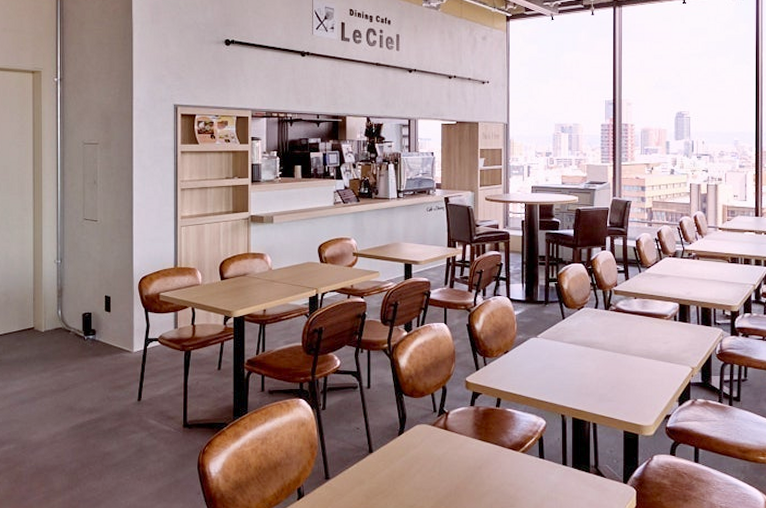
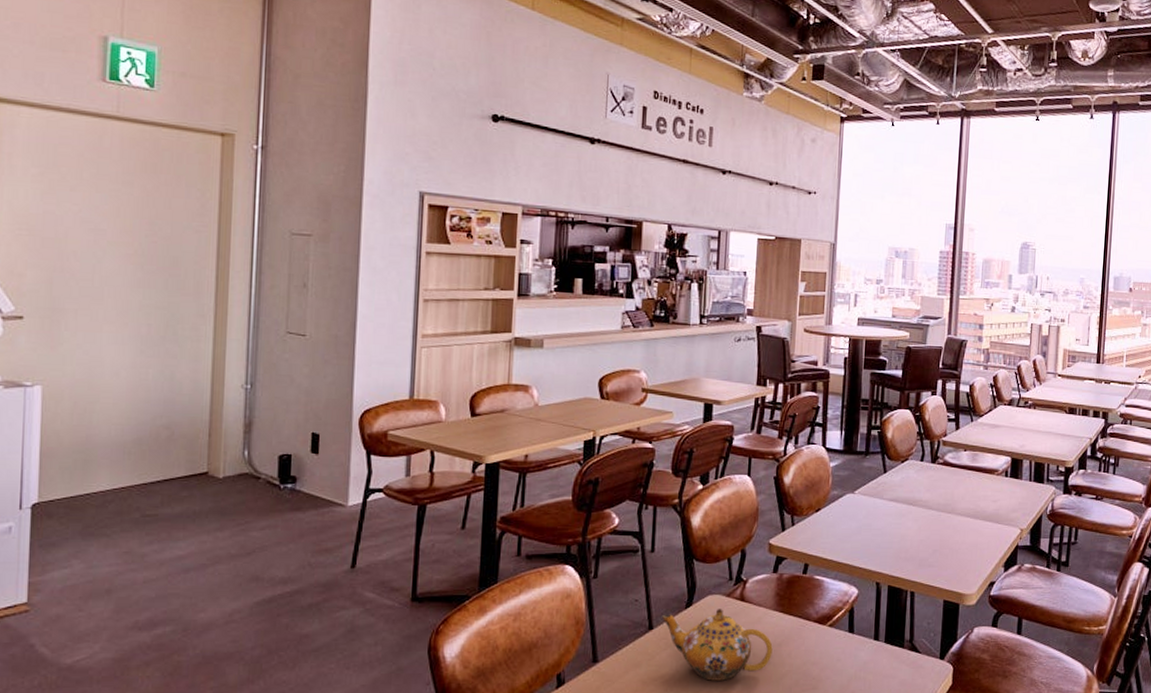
teapot: none [380,436,474,497] -> present [662,609,773,681]

